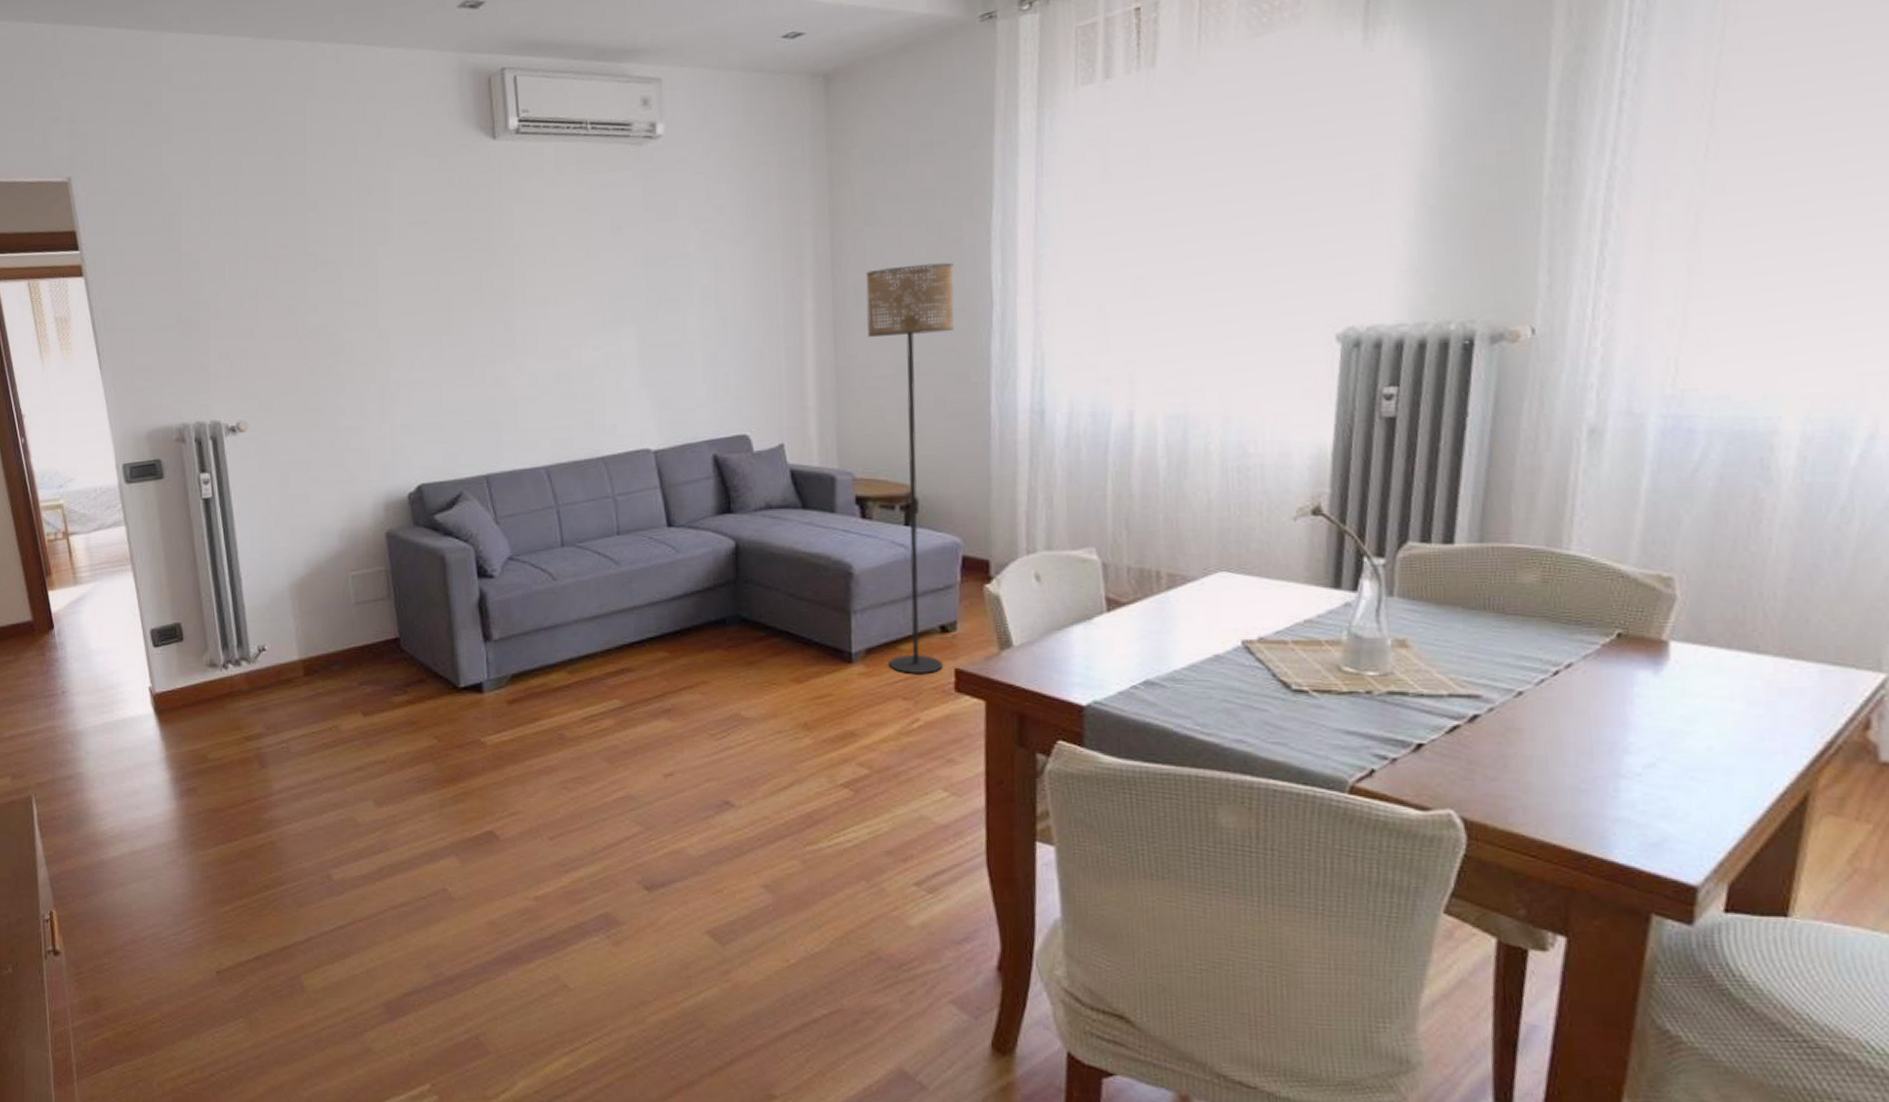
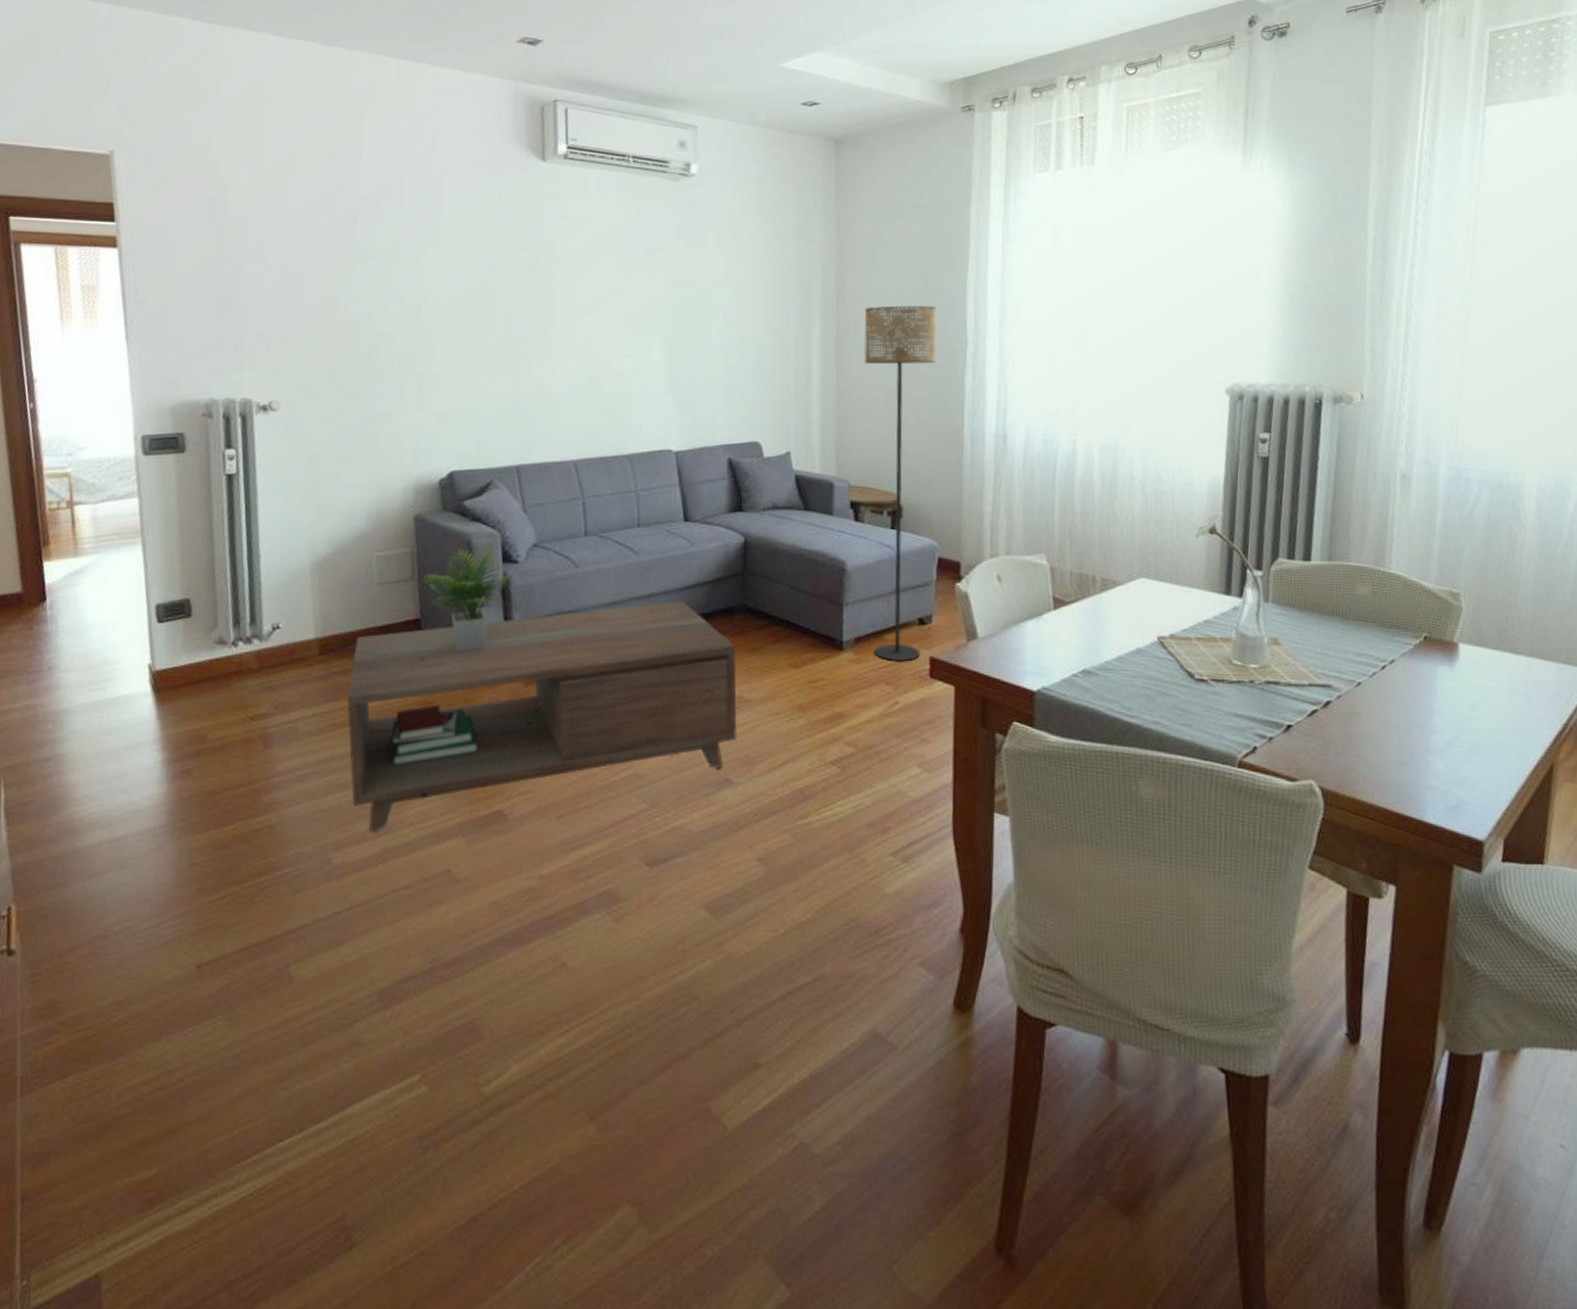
coffee table: none [335,561,736,850] -> present [347,546,737,832]

